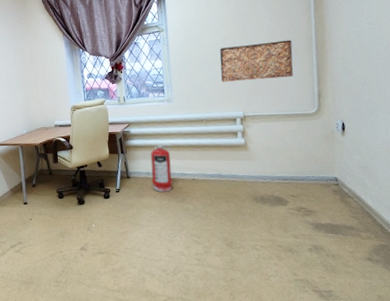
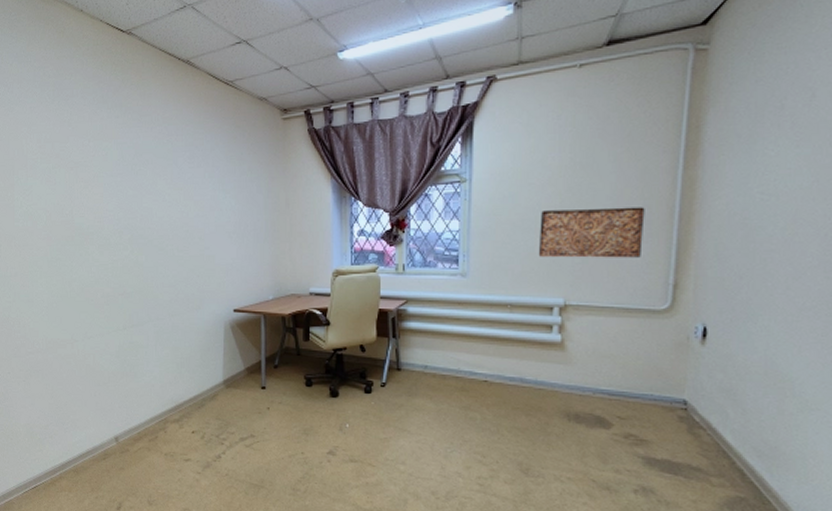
fire extinguisher: present [150,143,173,193] -> none [429,330,463,394]

